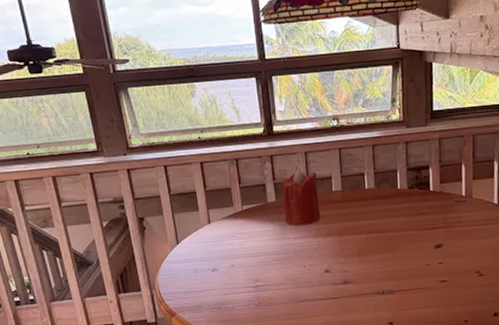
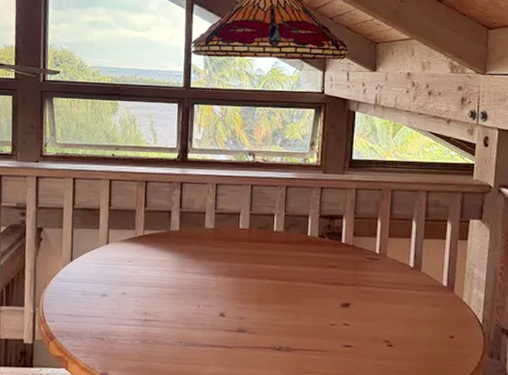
candle: present [281,169,321,226] -> none [185,200,226,261]

